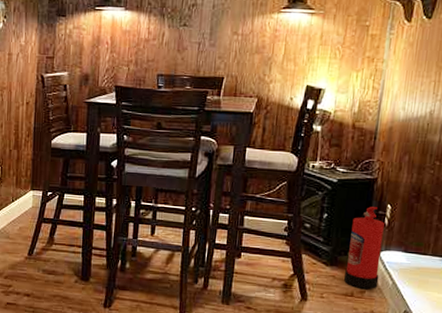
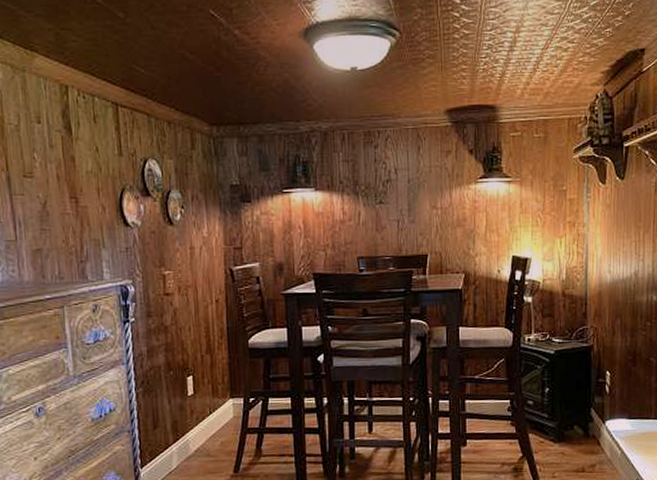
fire extinguisher: present [344,207,385,290] -> none [574,375,607,463]

